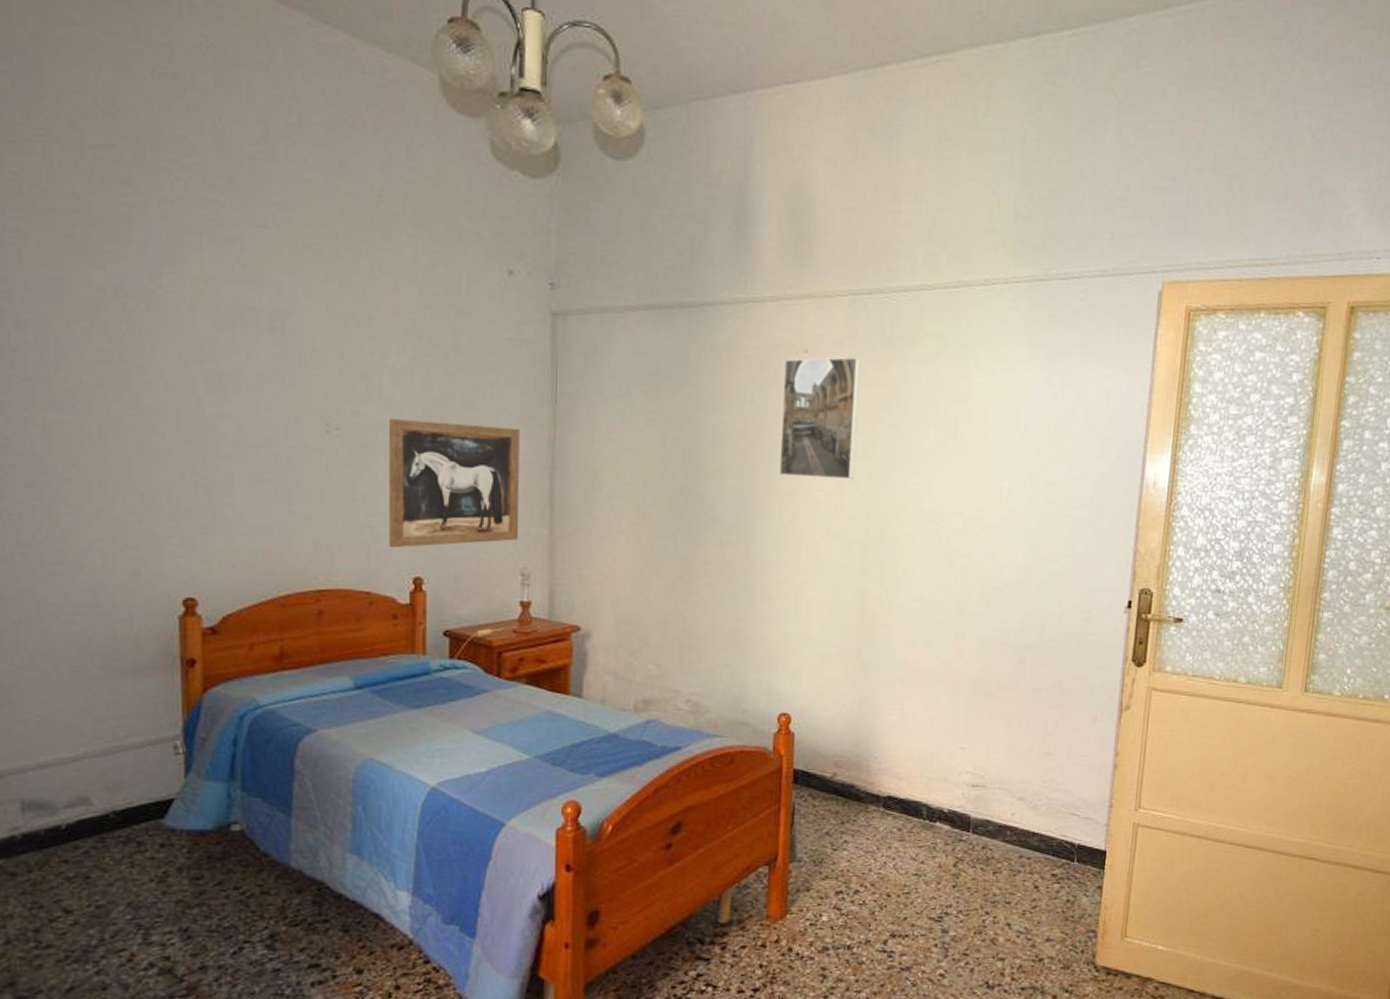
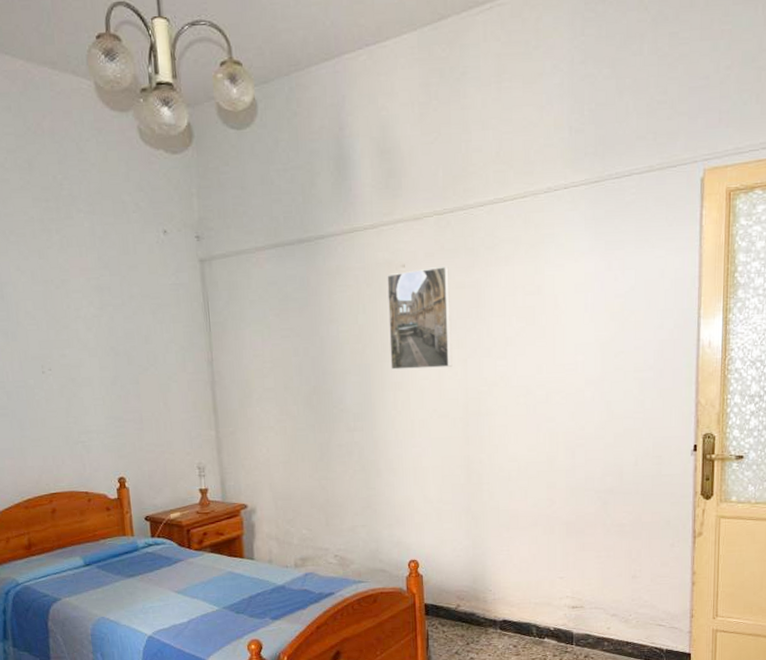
wall art: present [389,419,520,548] -> none [87,354,193,457]

